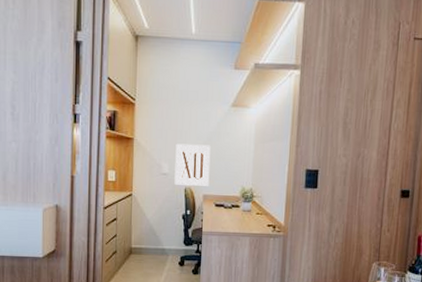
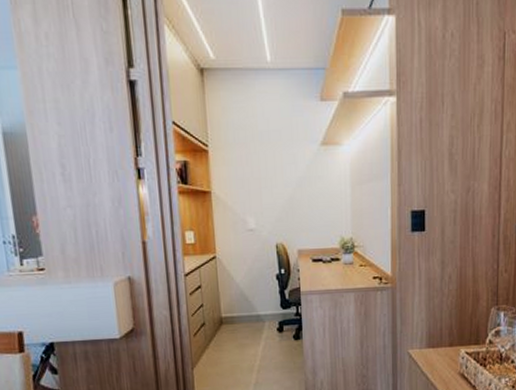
wall art: present [174,143,211,186] -> none [261,192,304,241]

